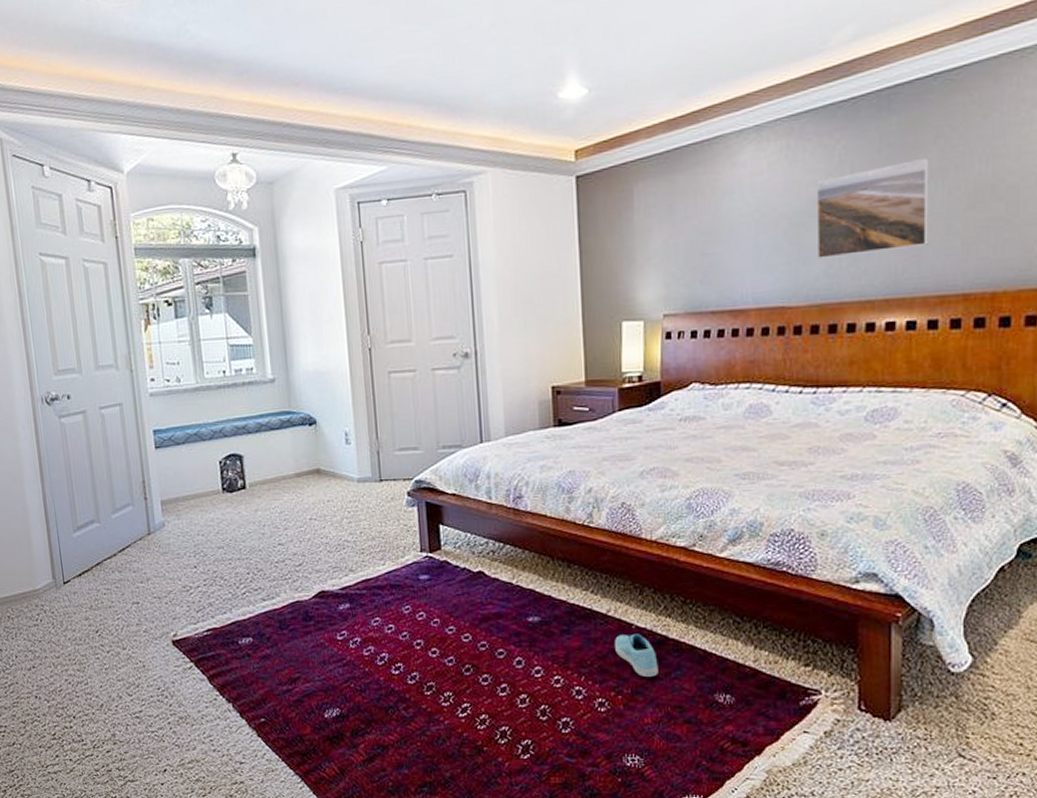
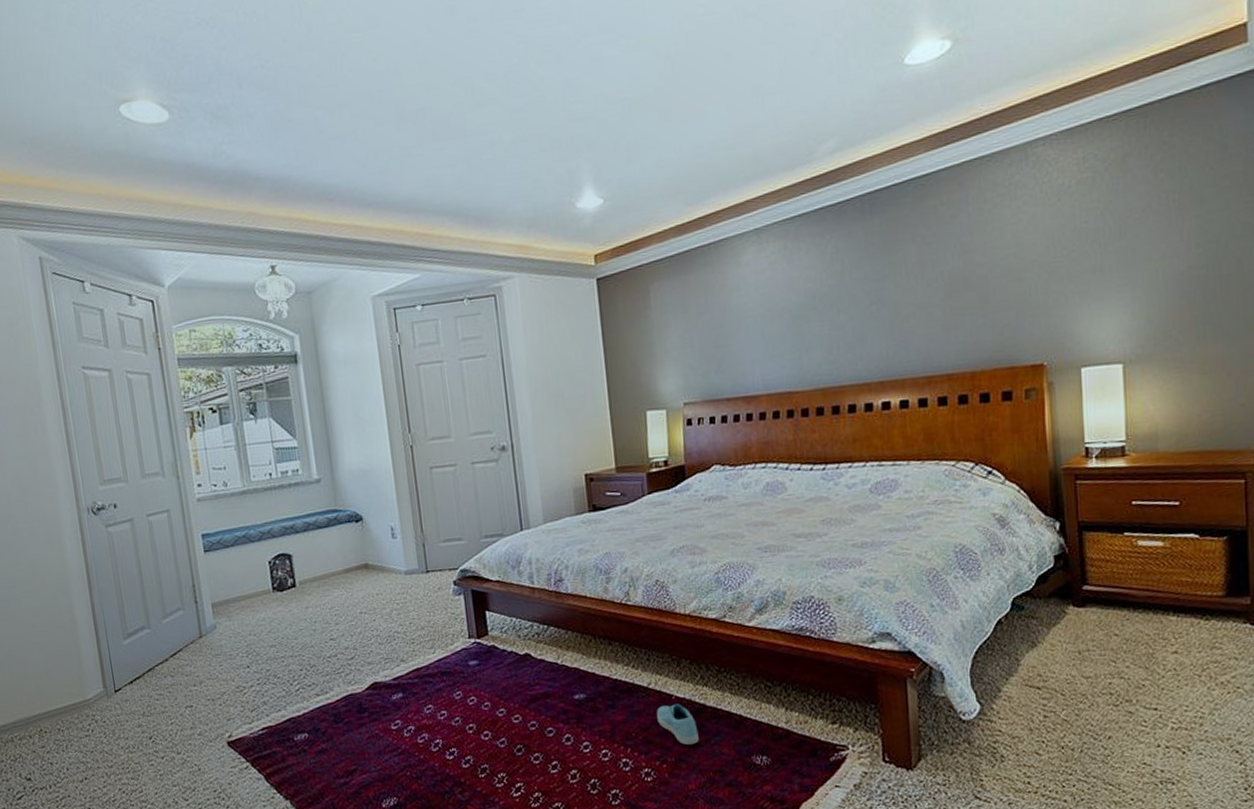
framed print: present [816,157,929,259] -> none [812,253,914,347]

